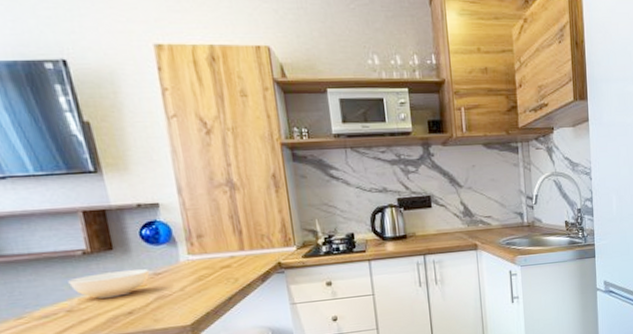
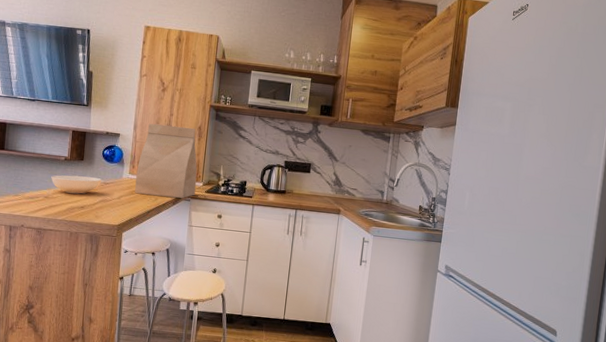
paper bag: none [197,177,289,278] -> present [135,123,197,198]

